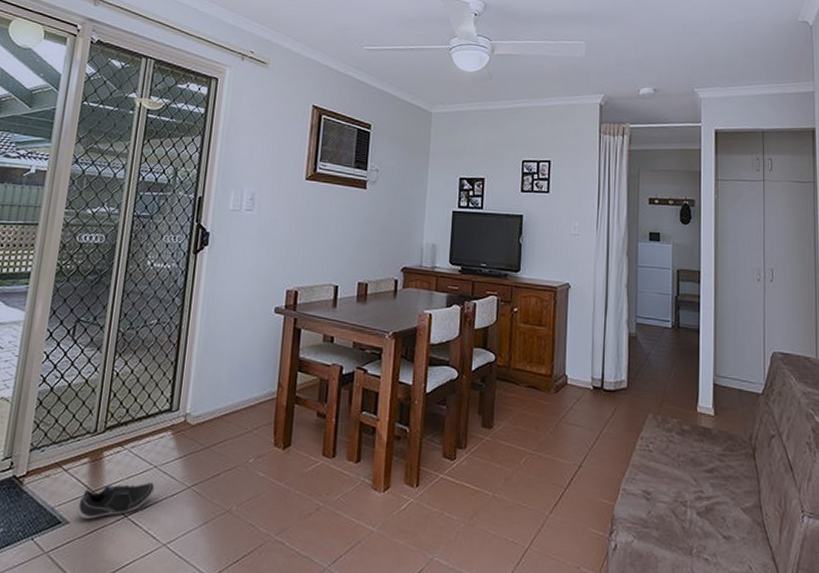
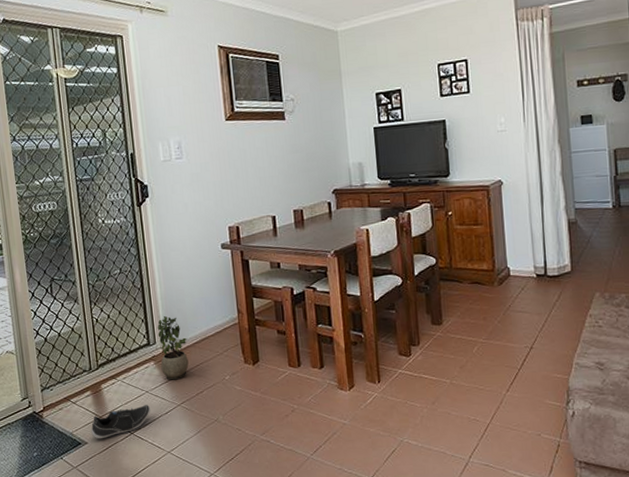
potted plant: none [178,378,216,457] -> present [157,315,189,380]

